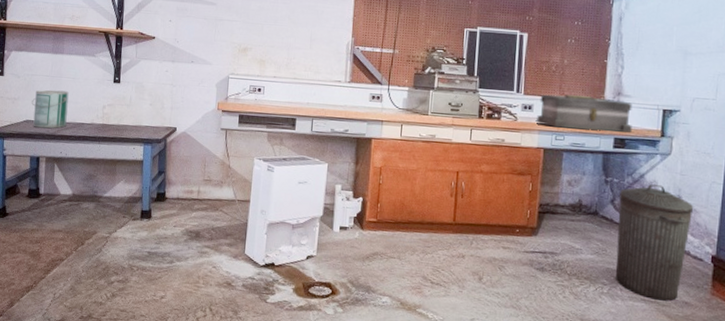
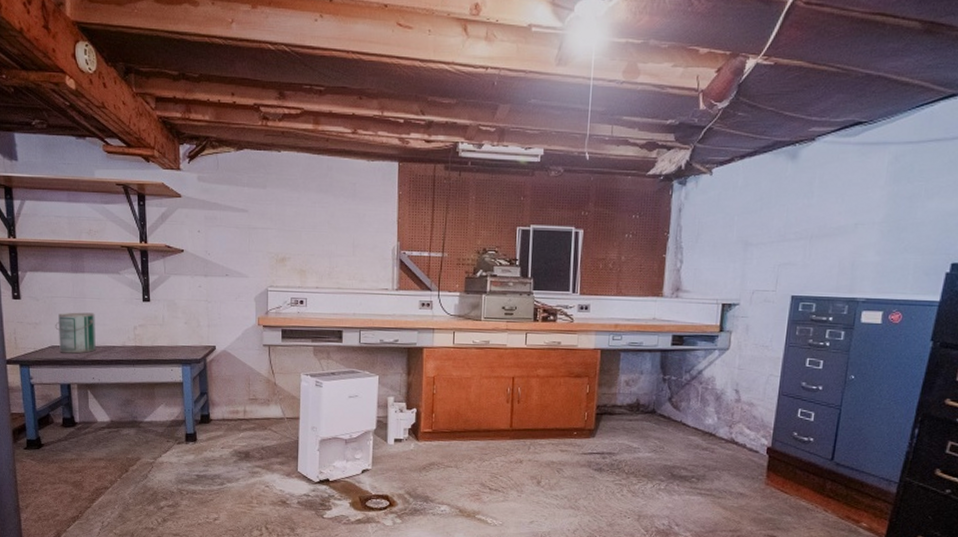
tool box: present [537,94,633,134] -> none [593,293,691,330]
trash can: present [615,184,694,301] -> none [673,380,751,493]

